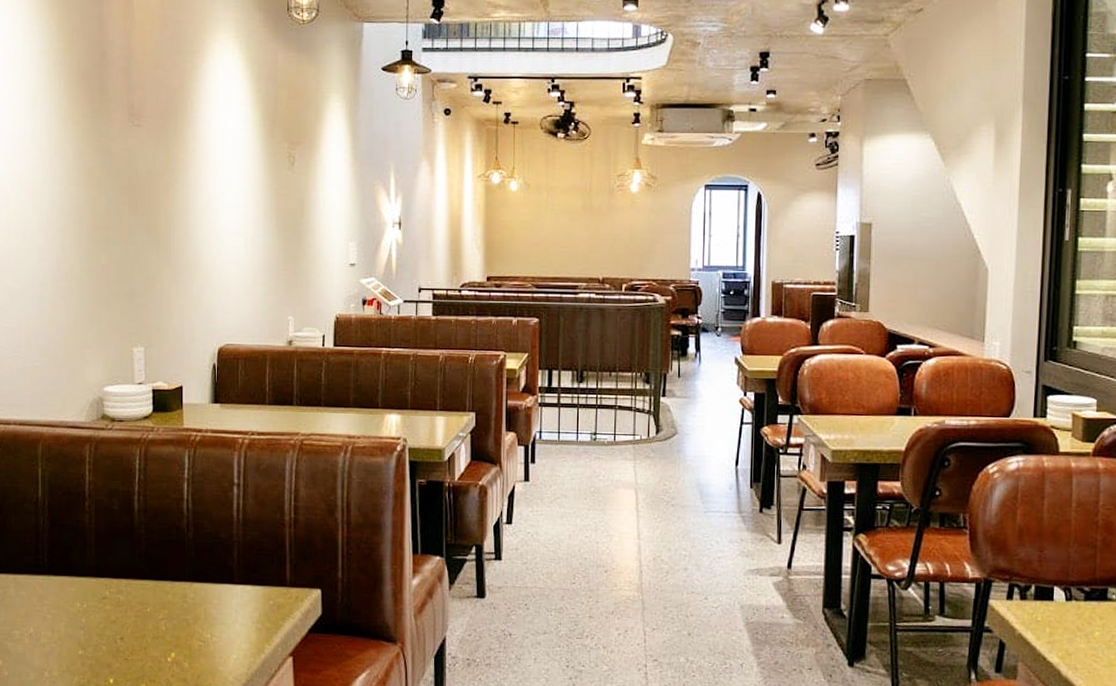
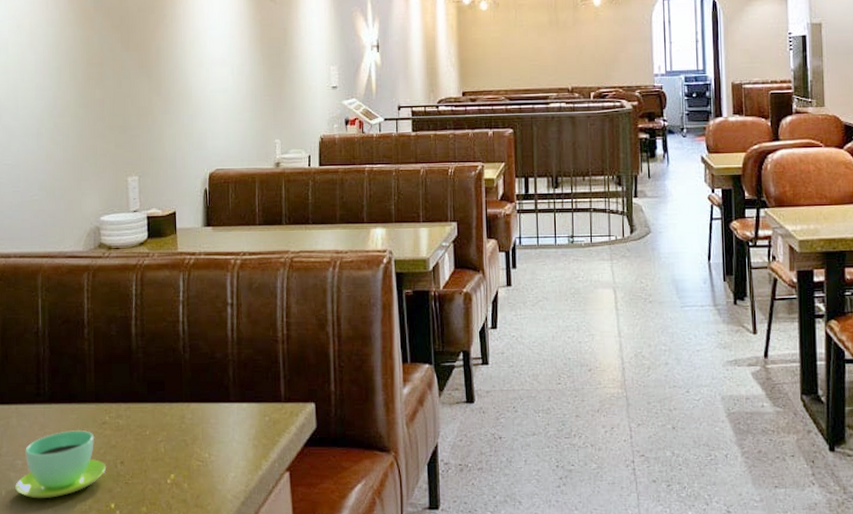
cup: none [11,603,106,670] -> present [14,429,107,499]

